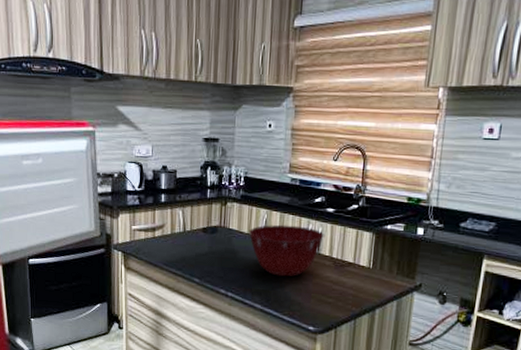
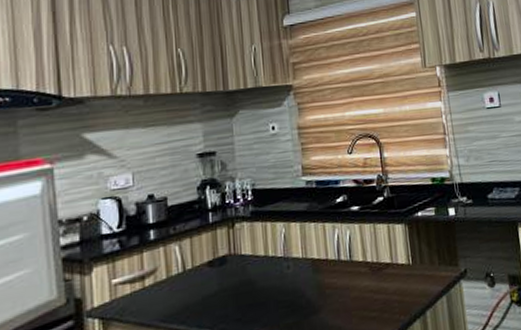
mixing bowl: present [248,224,324,277] -> none [265,233,354,301]

